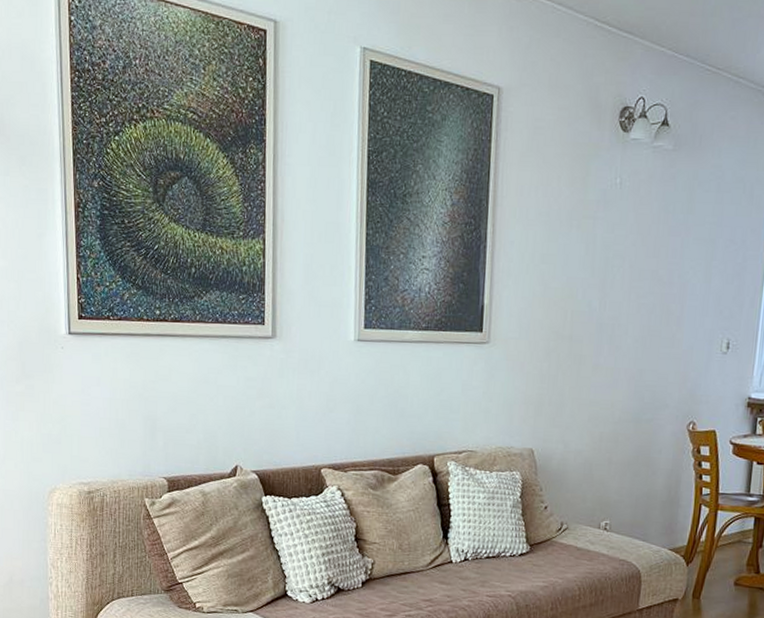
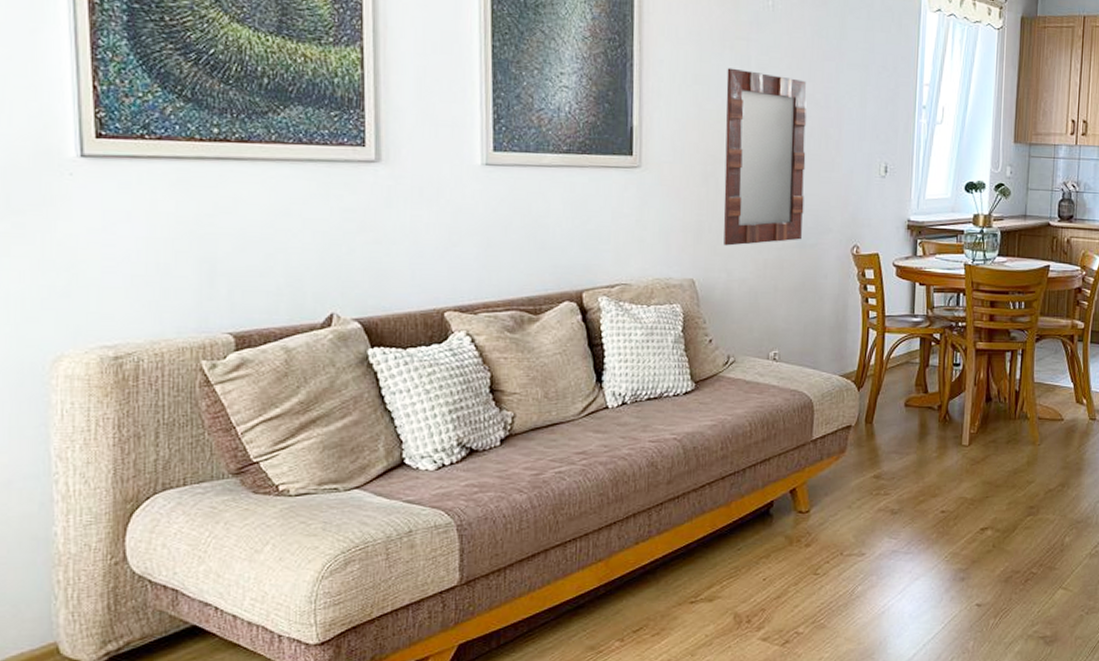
home mirror: none [562,246,651,419] -> present [723,68,807,246]

